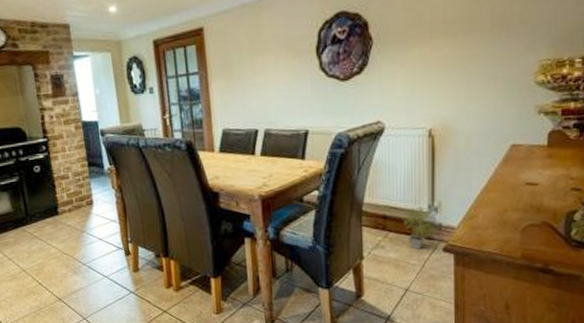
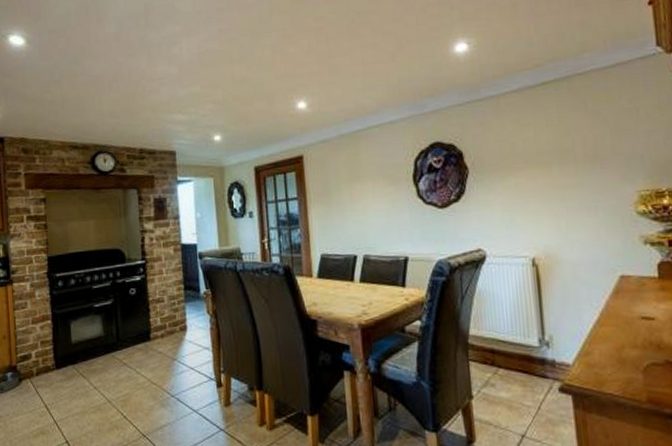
potted plant: present [402,205,441,249] -> none [511,339,554,388]

